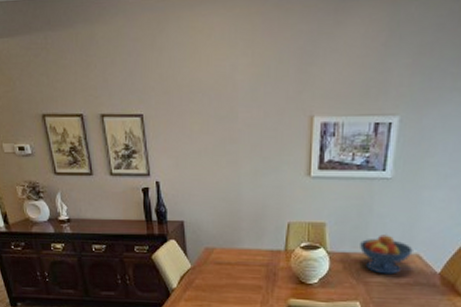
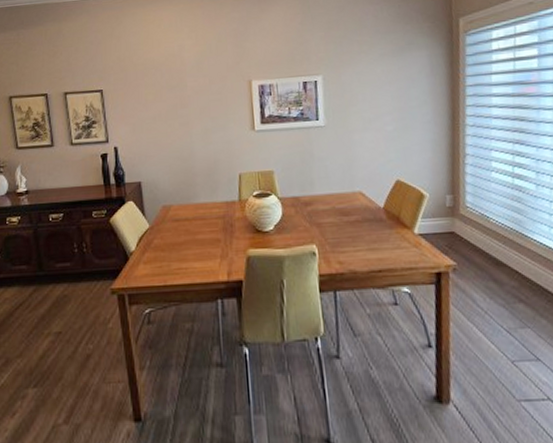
fruit bowl: present [360,235,413,275] -> none [307,176,356,214]

